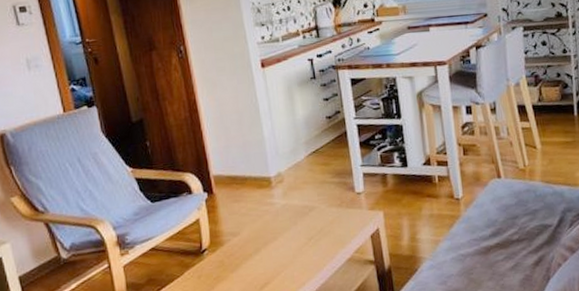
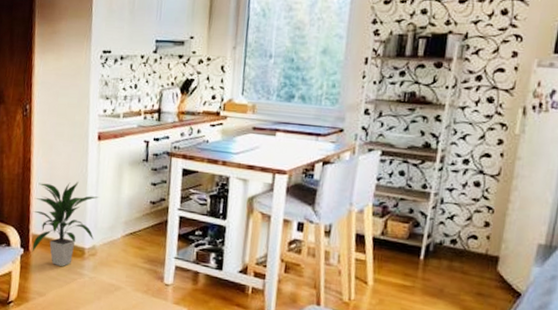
indoor plant: none [209,113,278,202] -> present [32,182,99,267]

